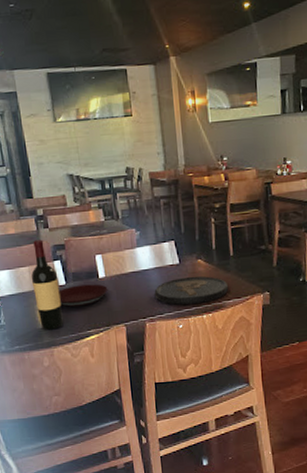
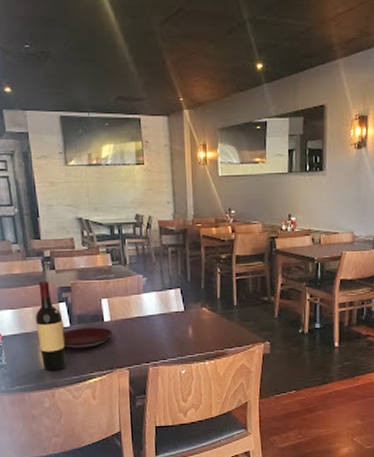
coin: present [154,276,229,305] -> none [158,323,231,352]

